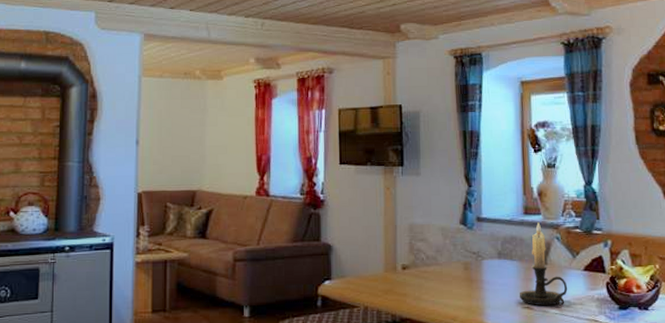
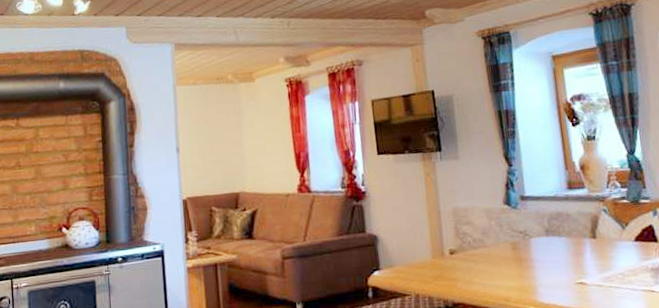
candle holder: present [520,222,568,306] -> none [571,196,620,281]

